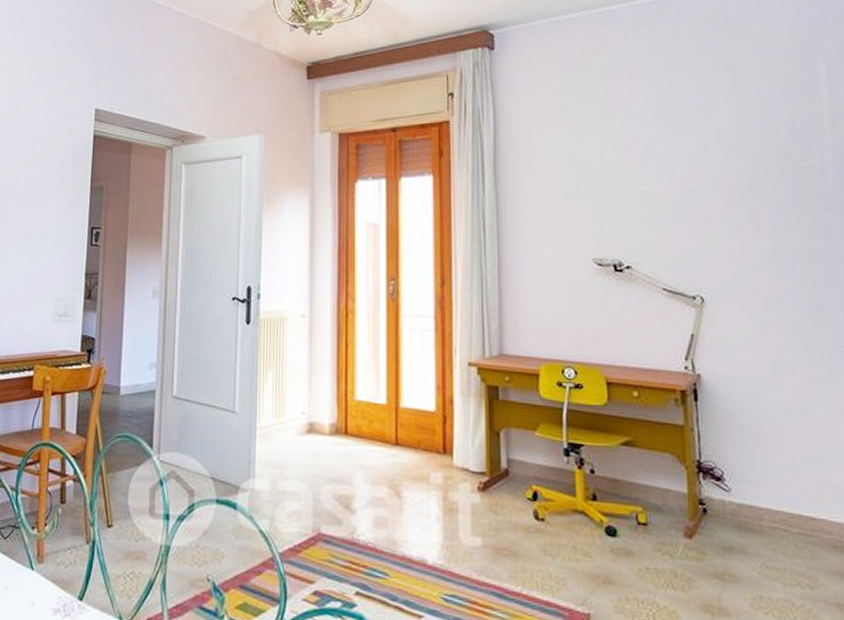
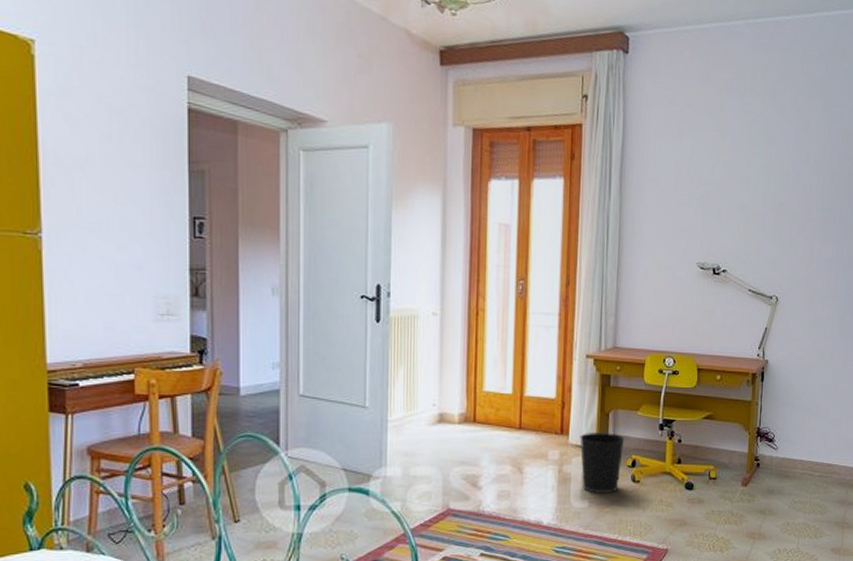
wastebasket: none [466,454,522,532] -> present [579,433,625,494]

